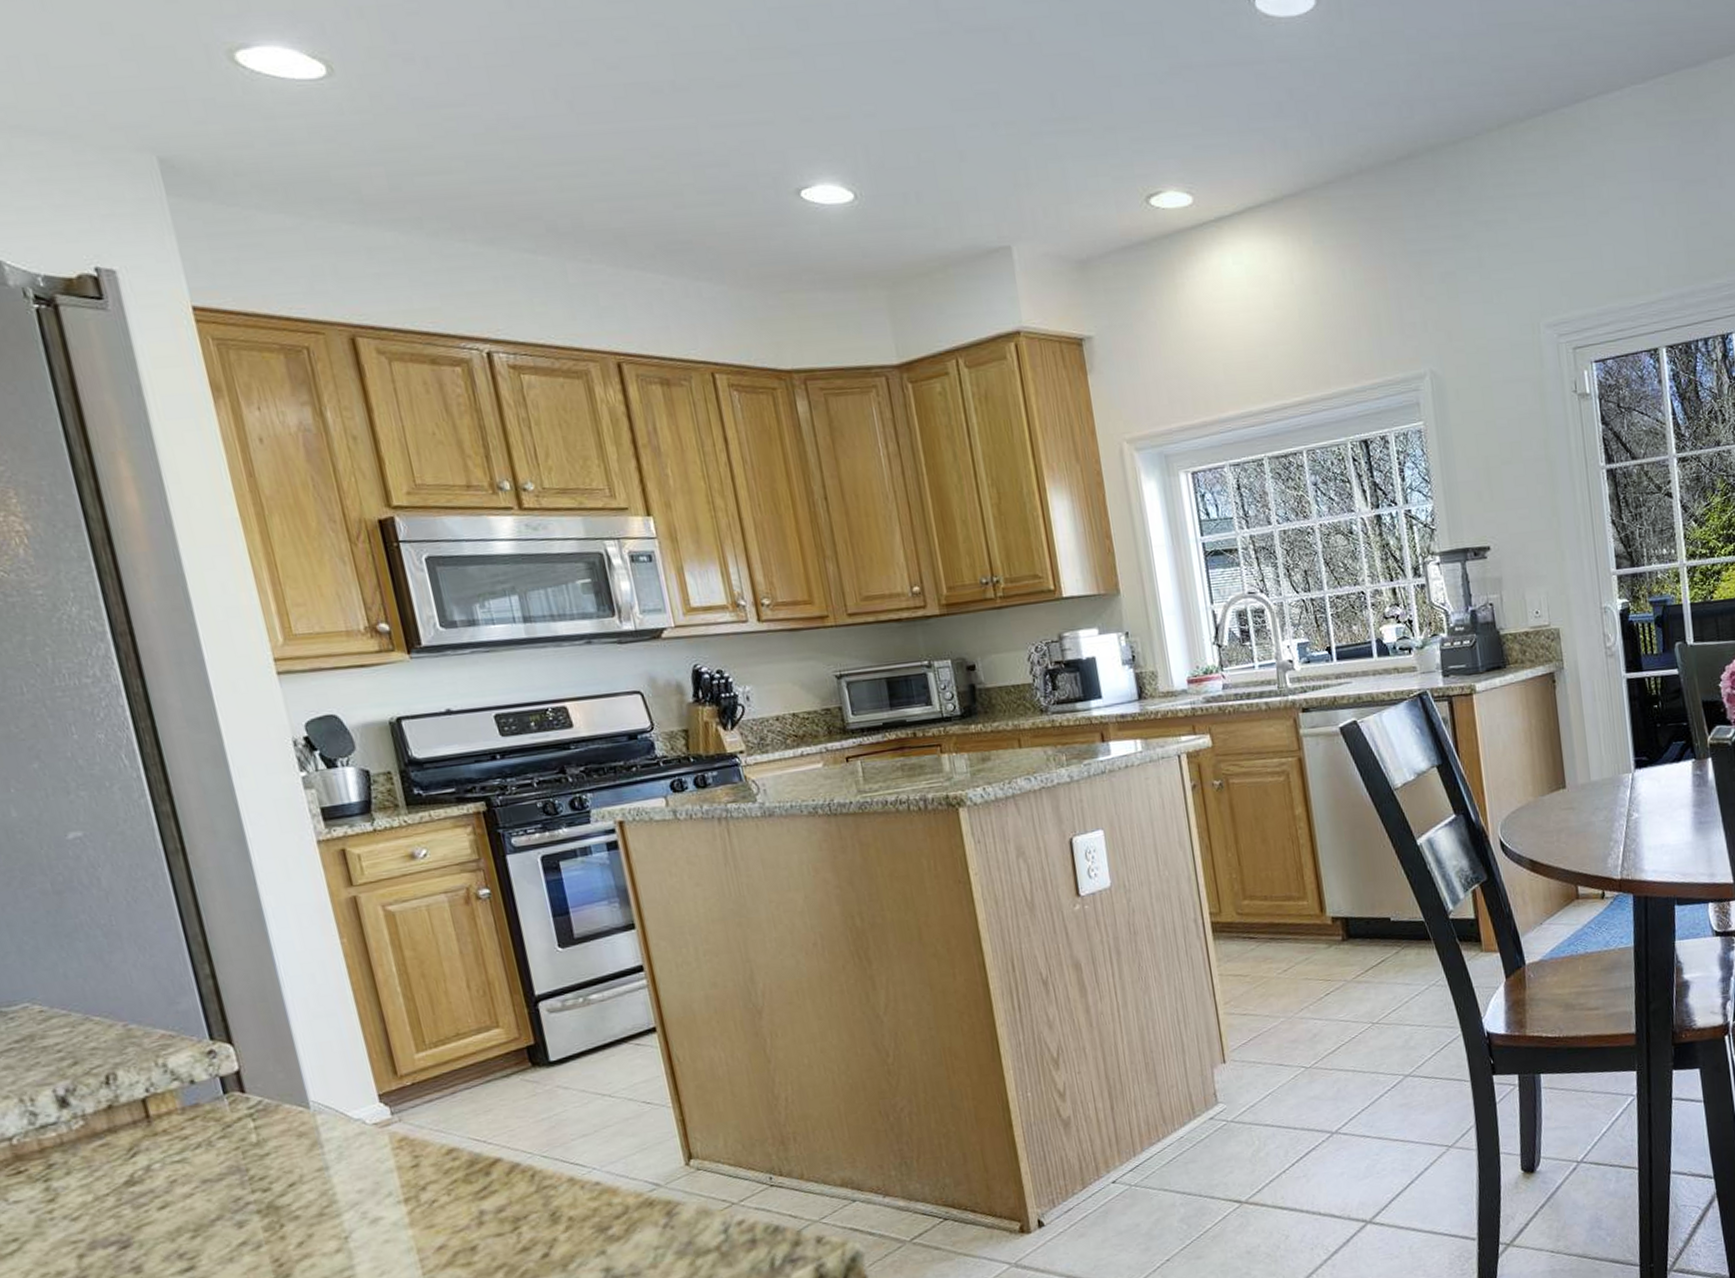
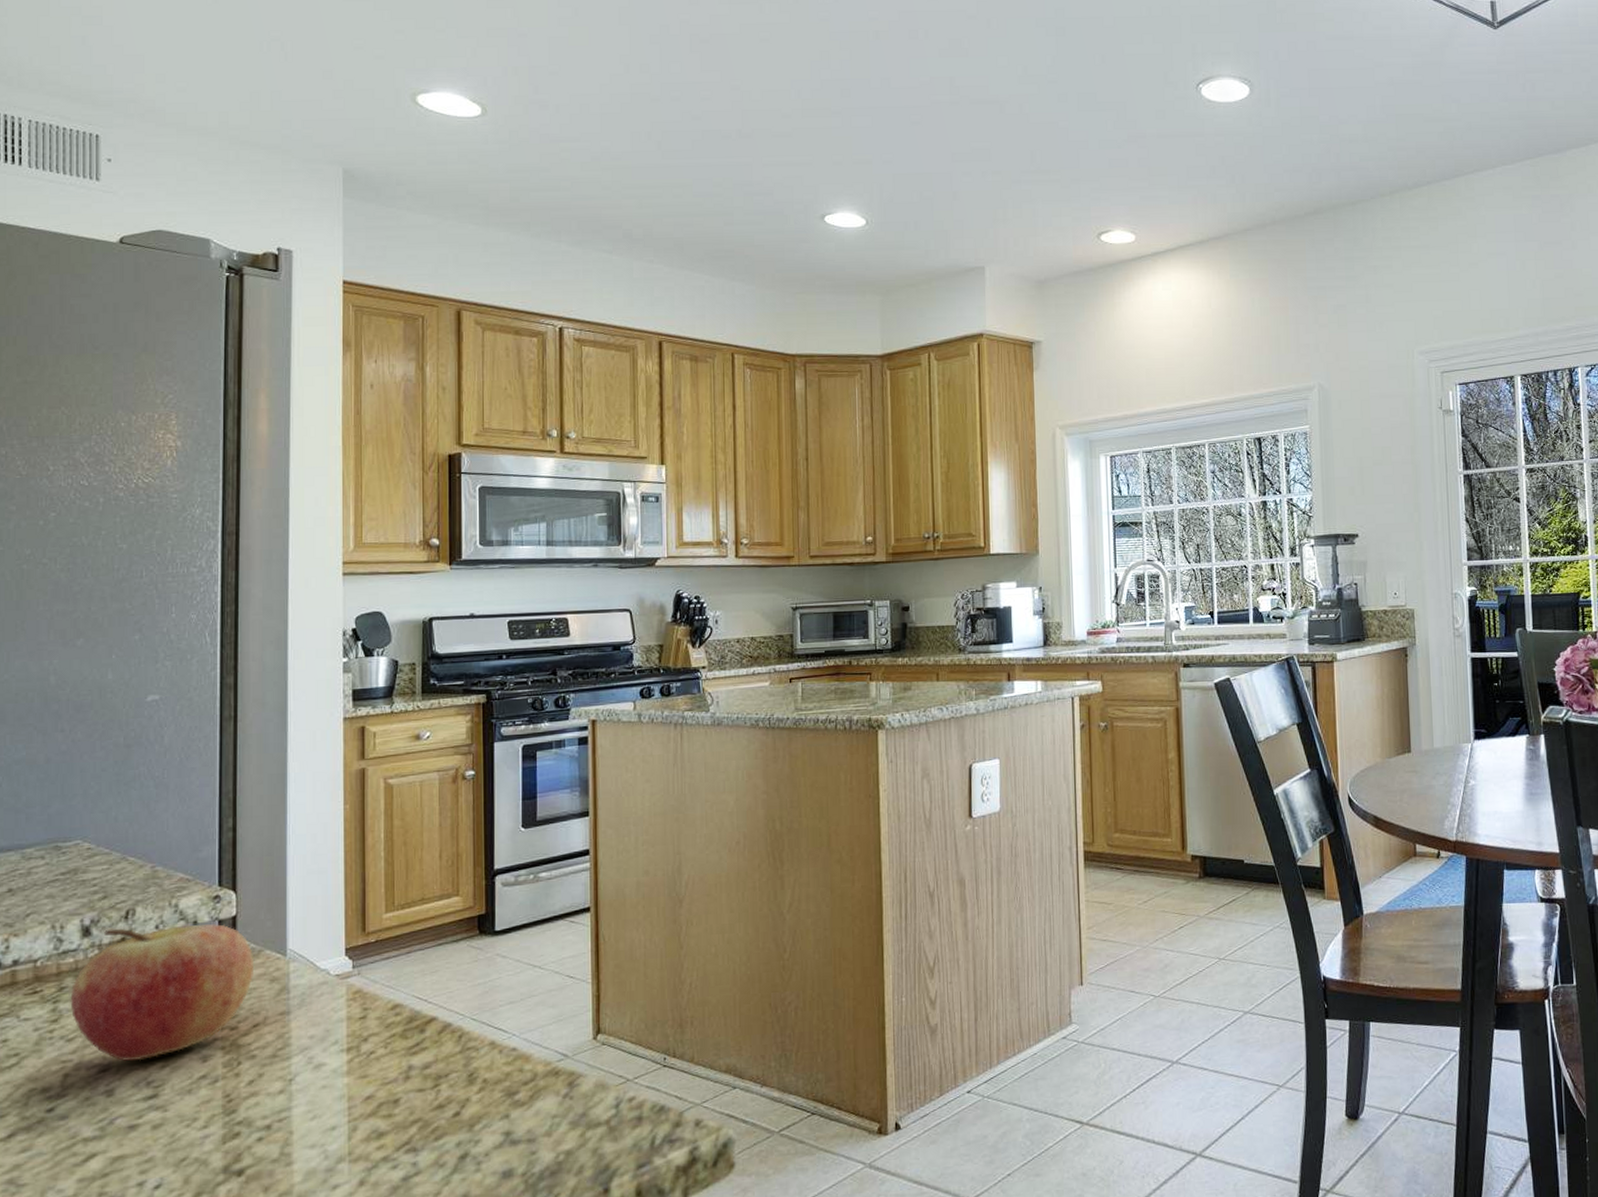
fruit: none [61,1080,276,1235] -> present [70,923,253,1061]

